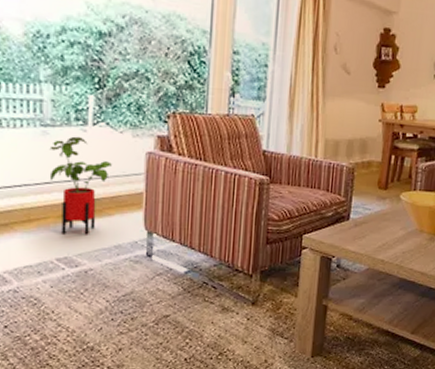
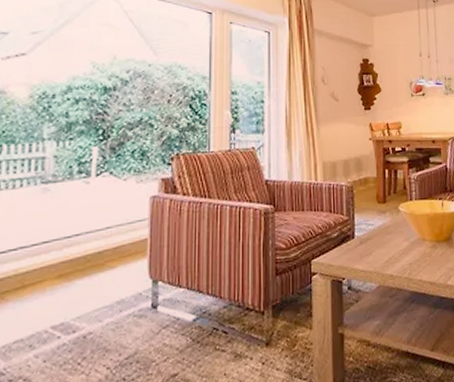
house plant: present [49,136,112,235] -> none [48,189,115,297]

